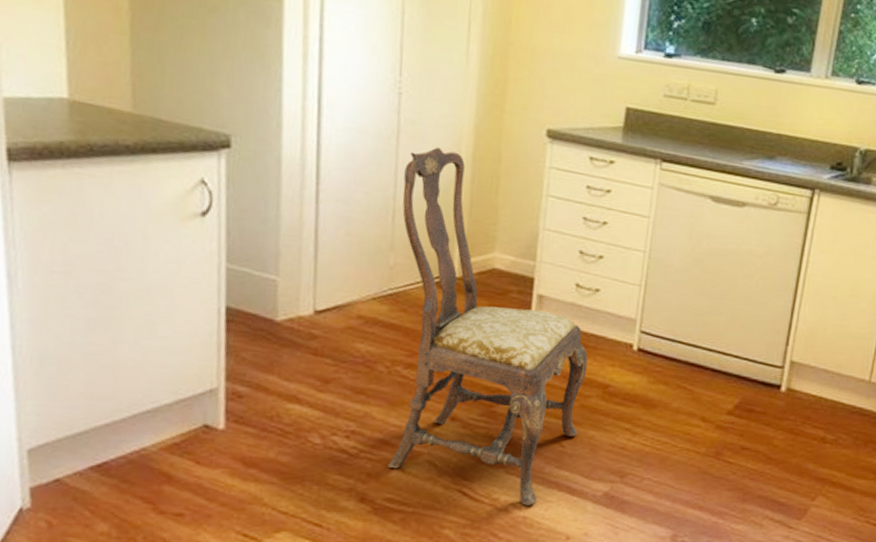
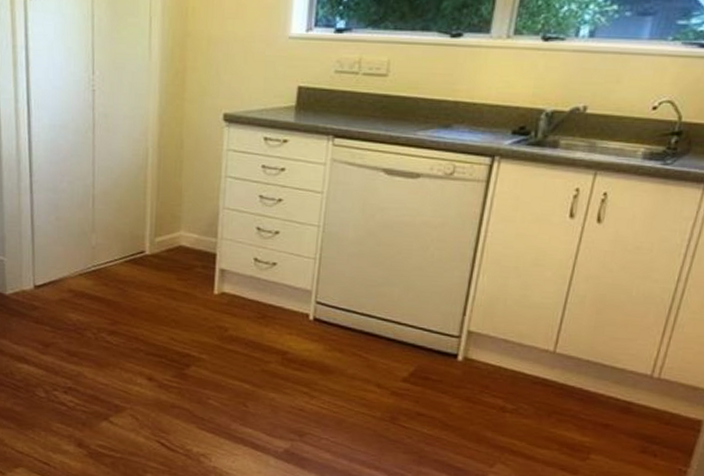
dining chair: present [388,147,588,506] -> none [99,137,267,457]

